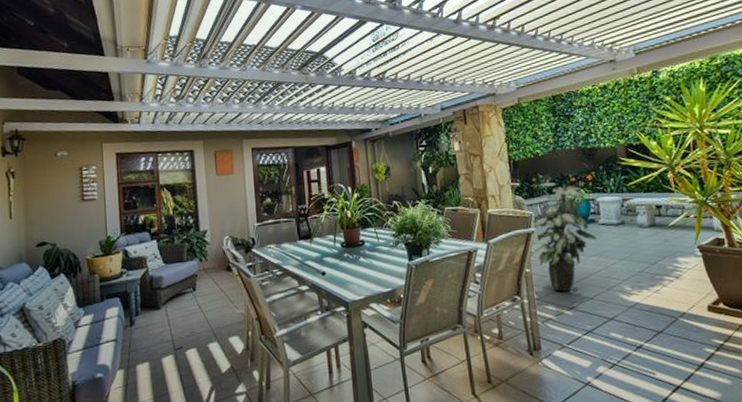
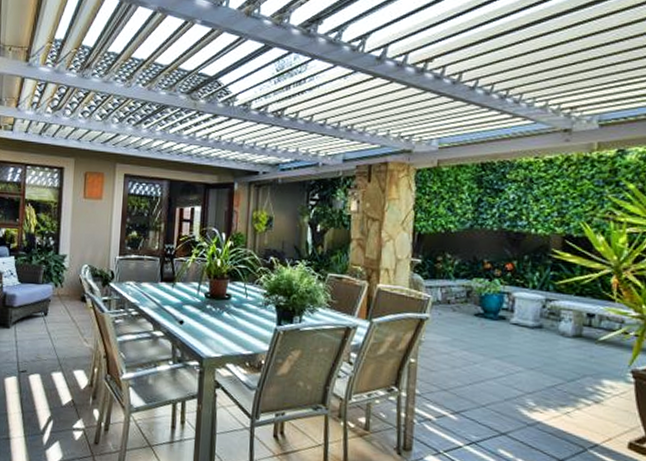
indoor plant: present [532,182,597,292] -> none [425,263,504,394]

